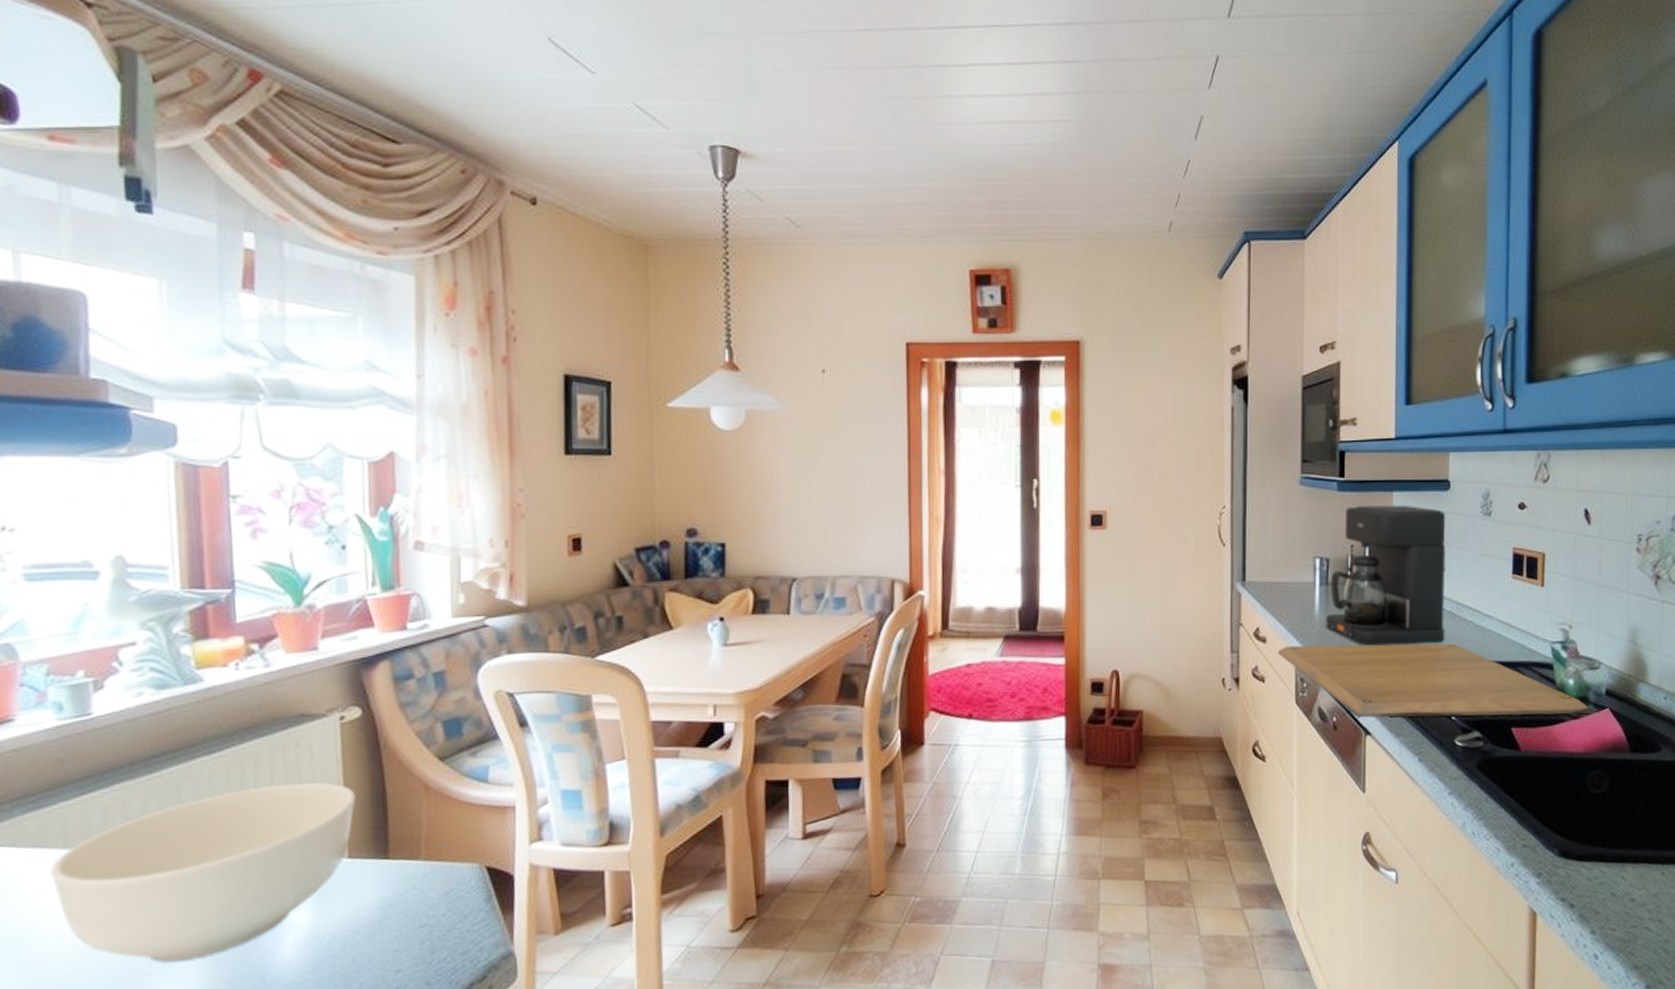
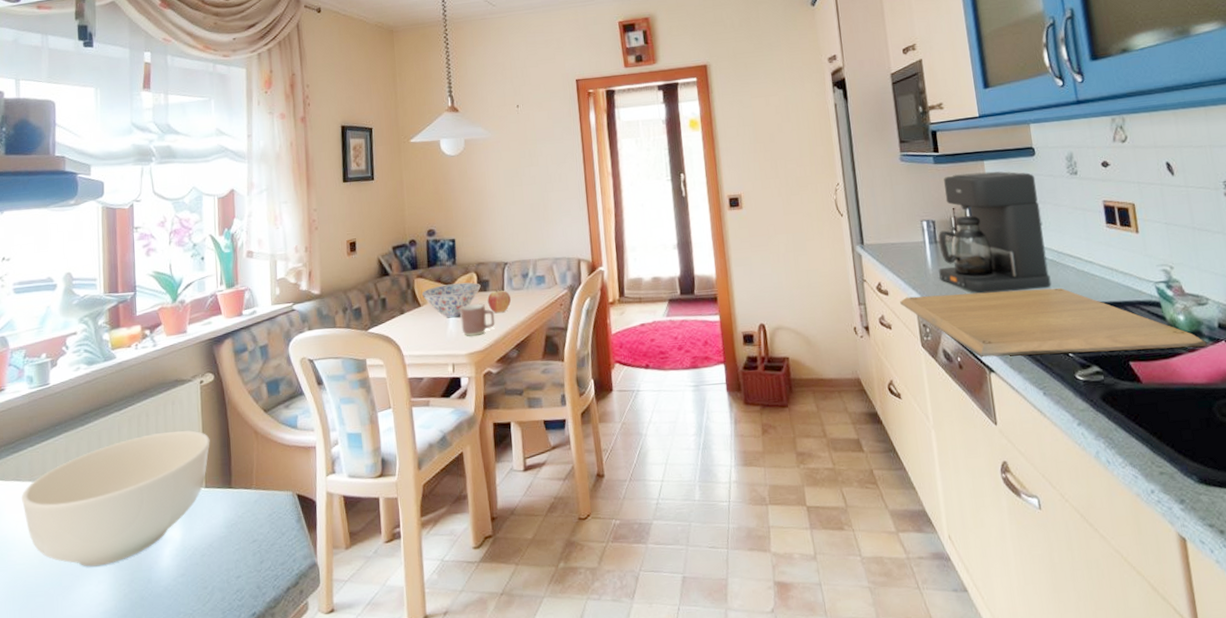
bowl: none [675,601,758,646] -> present [422,282,481,318]
mug: none [727,629,775,672] -> present [460,303,495,337]
fruit: none [766,612,799,642] -> present [487,289,512,313]

